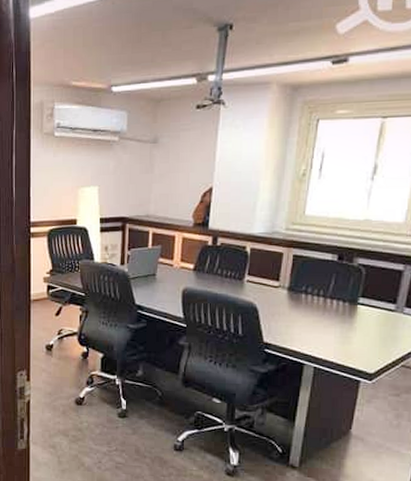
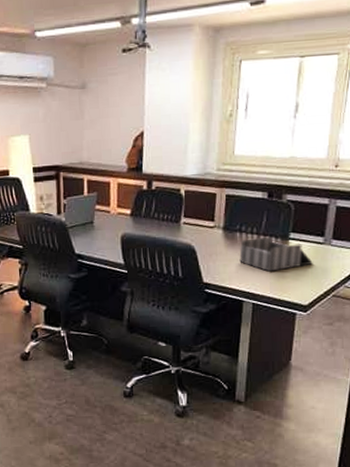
desk organizer: none [303,300,382,336] -> present [239,236,313,272]

